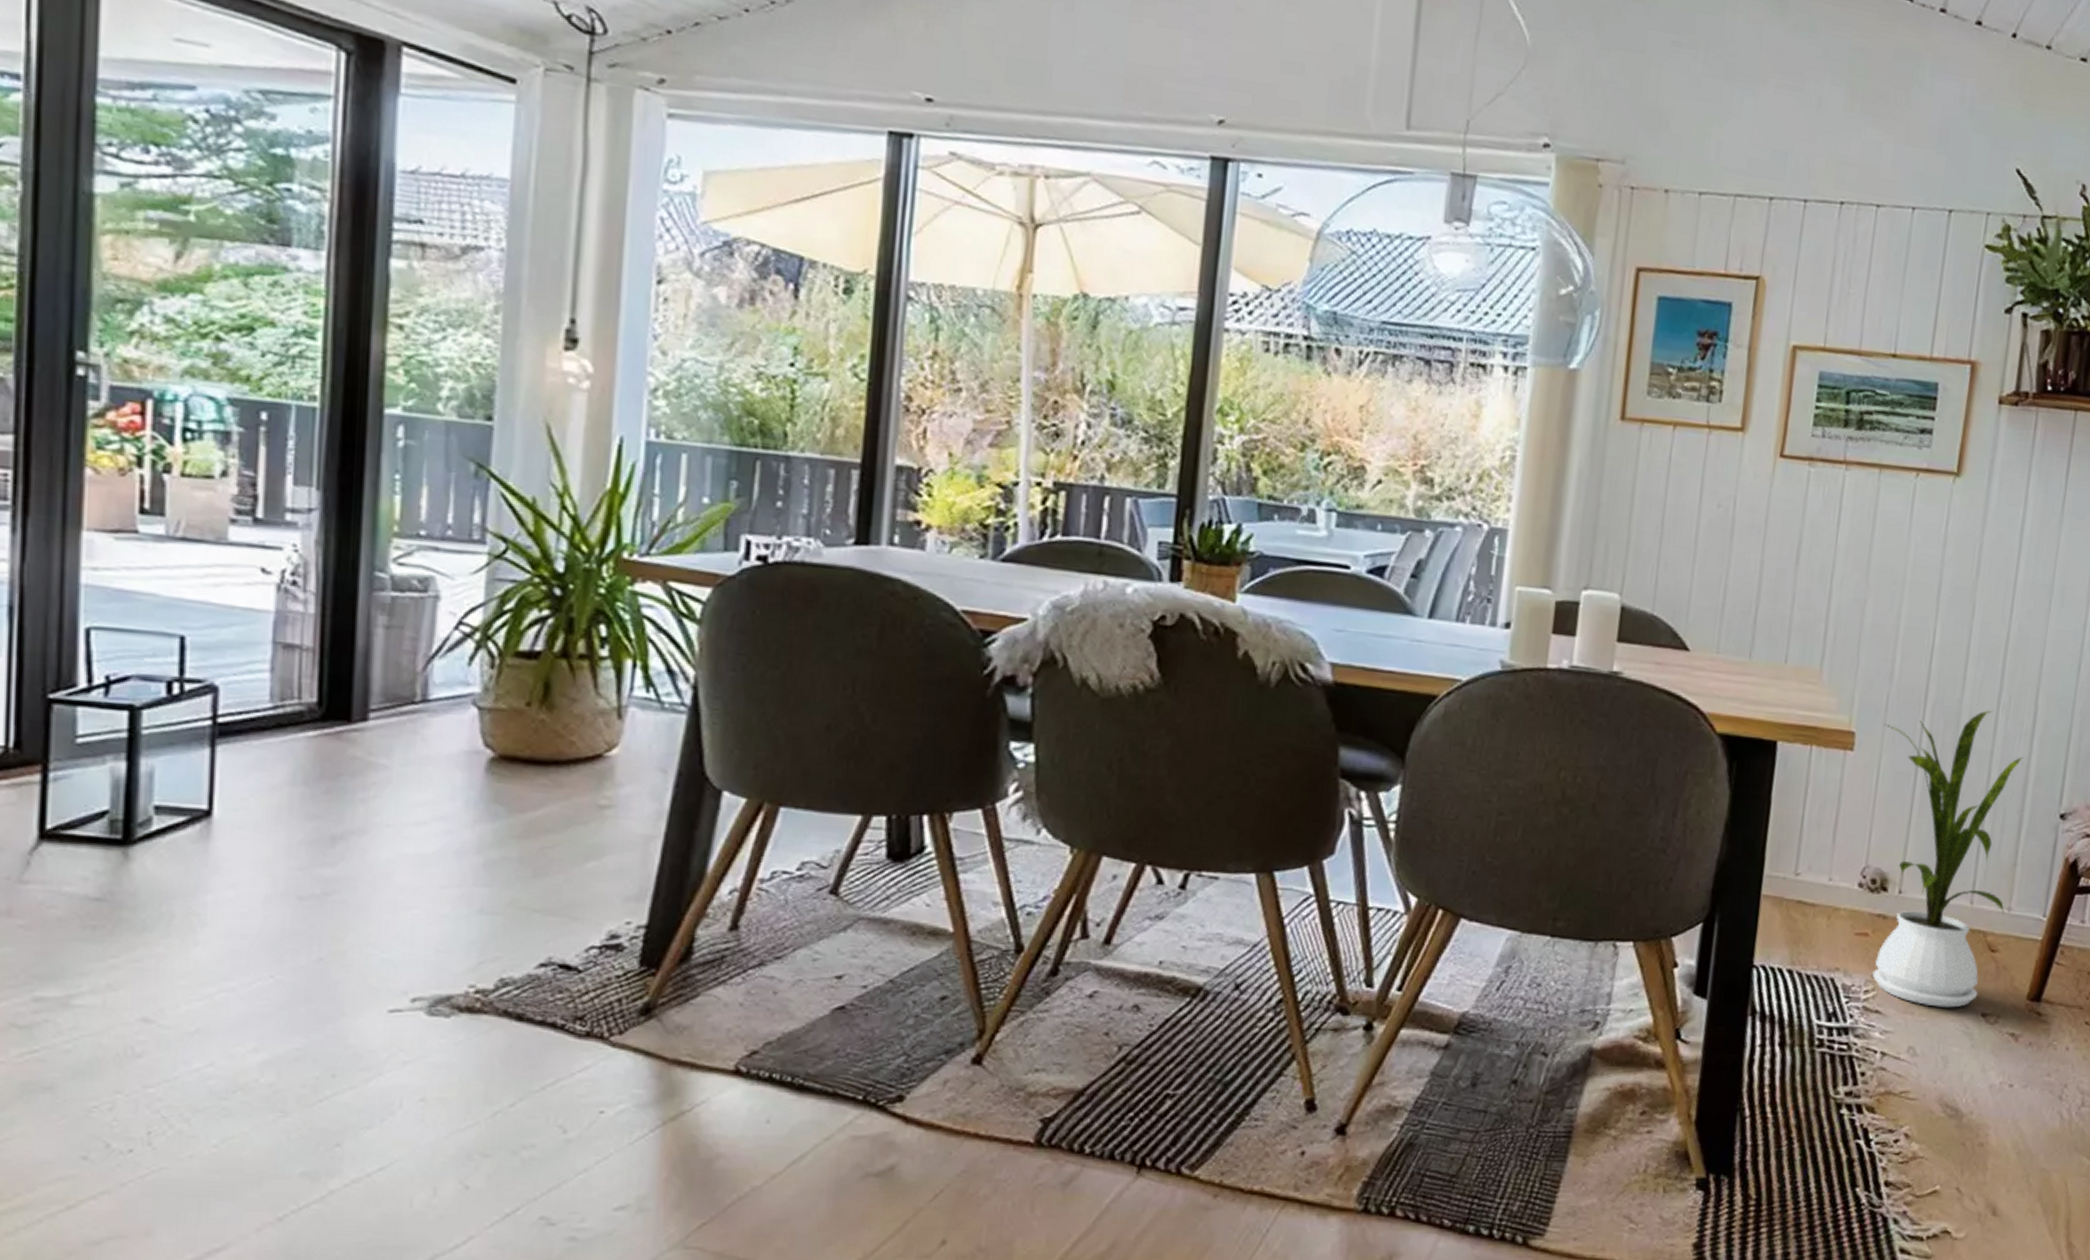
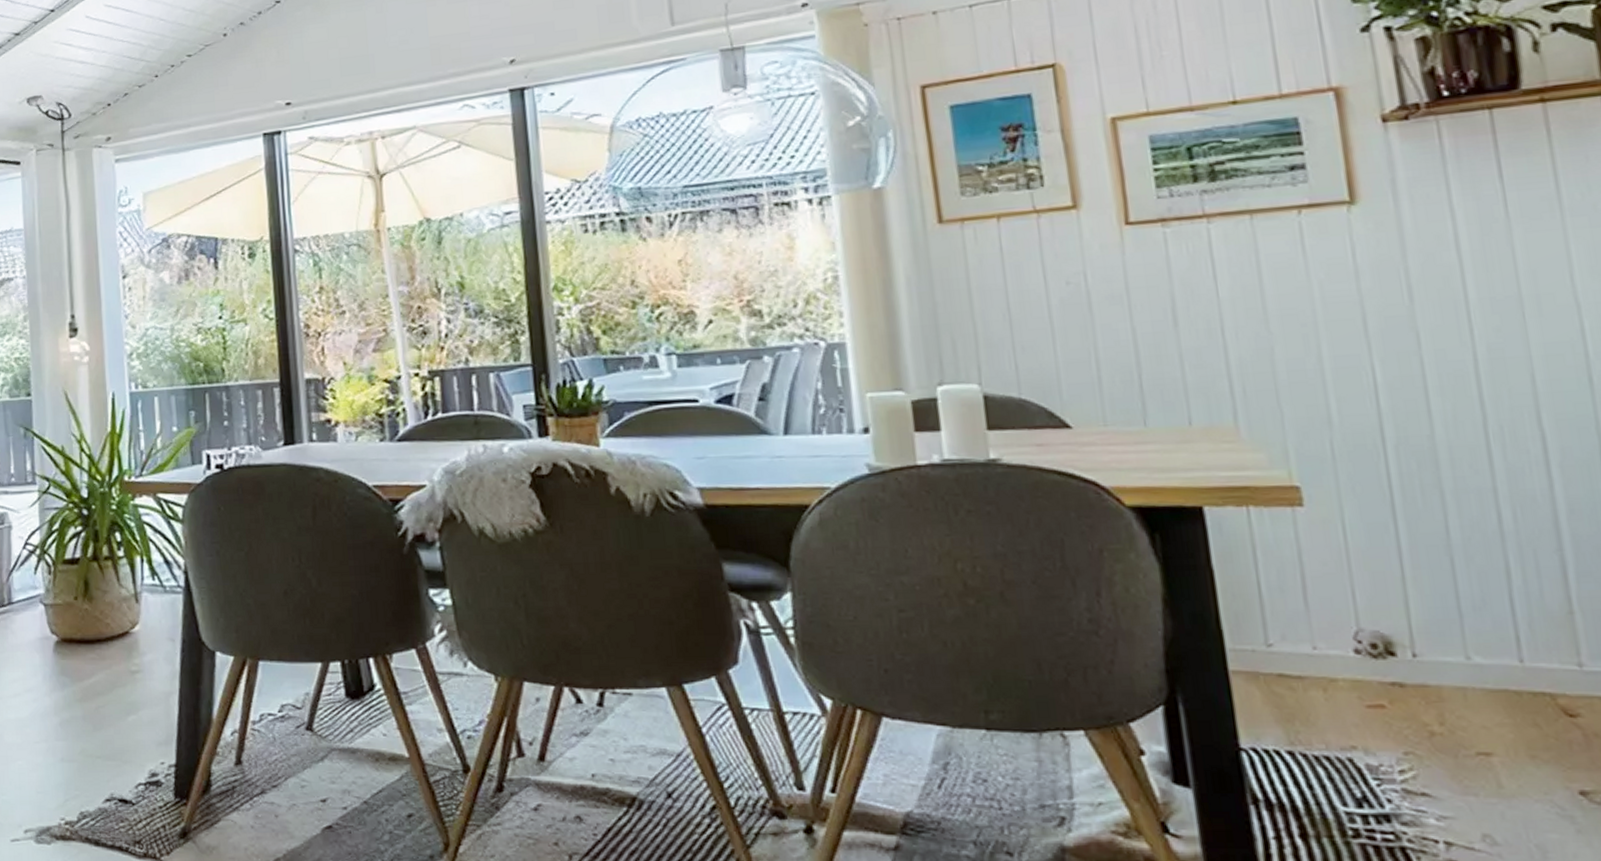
house plant: present [1872,710,2024,1008] -> none [1336,443,1574,786]

